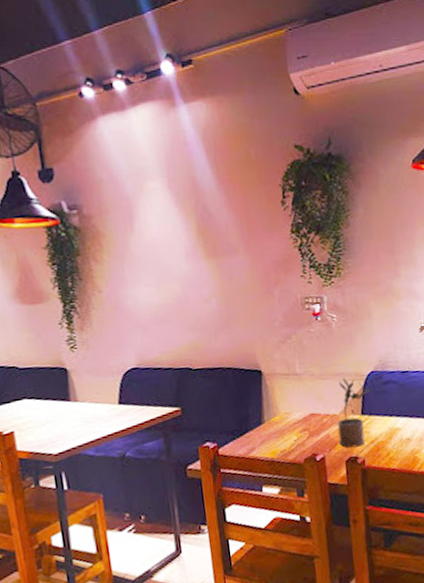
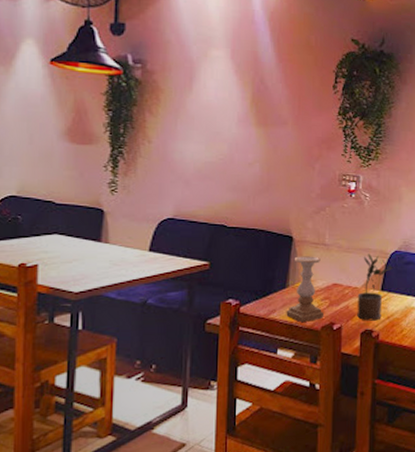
candle holder: none [266,388,305,457] -> present [286,256,323,322]

